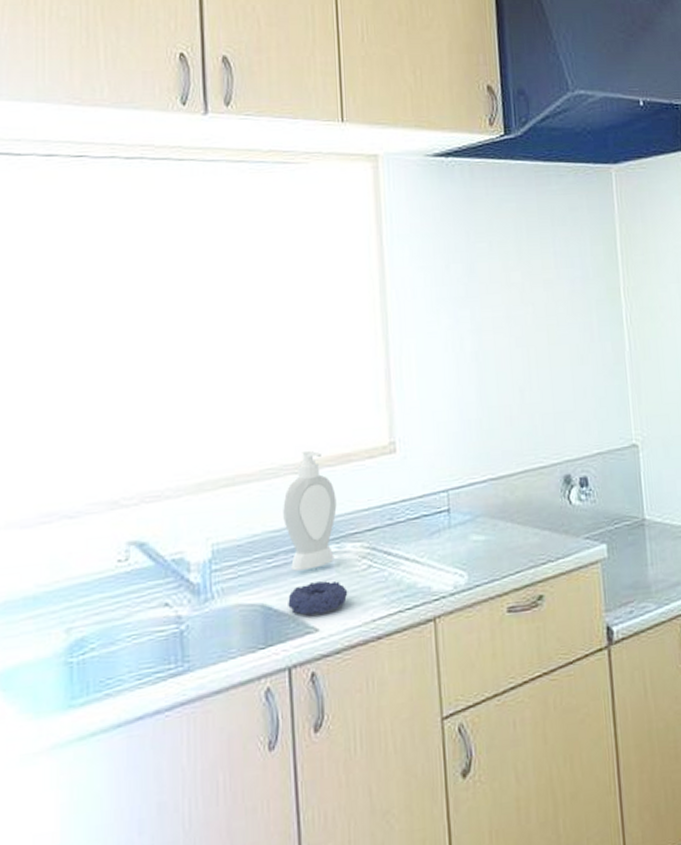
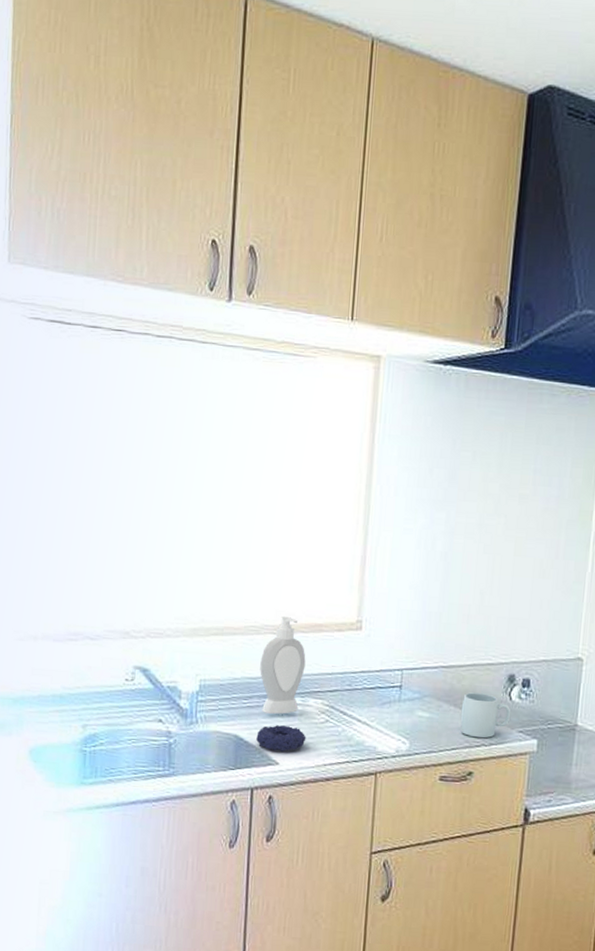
mug: none [518,501,574,555] -> present [460,692,512,739]

